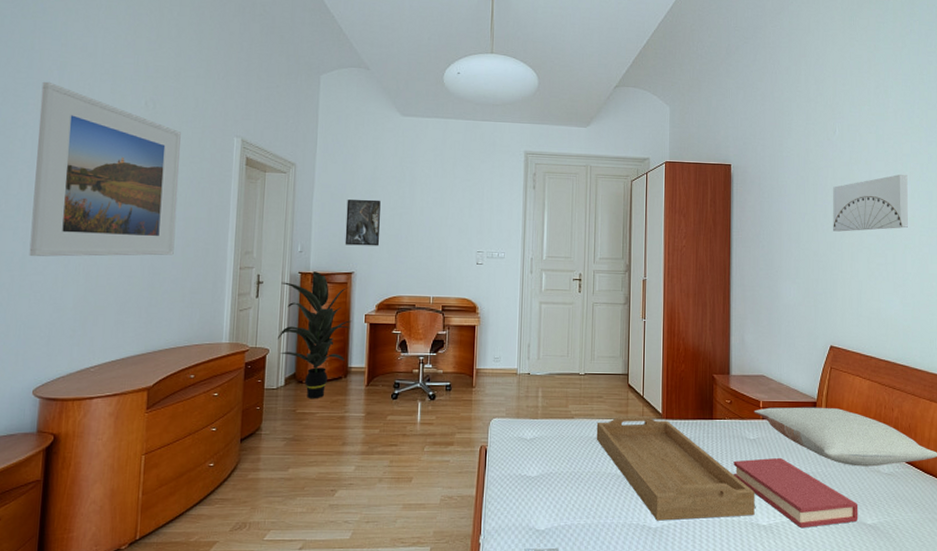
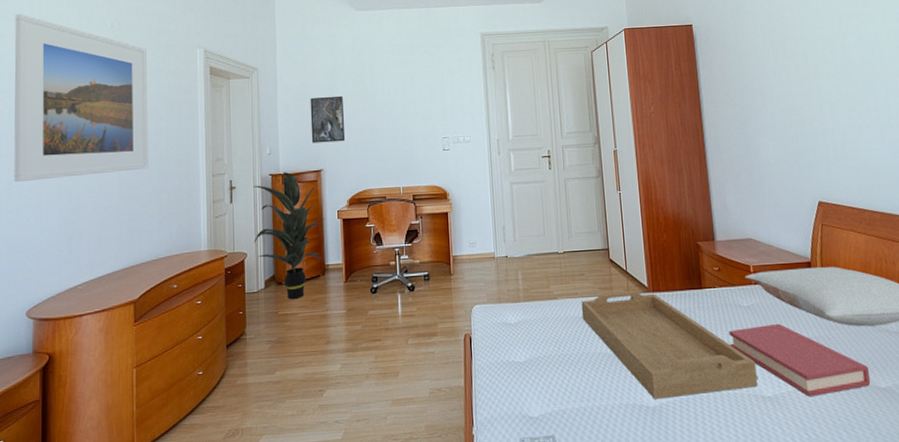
wall art: present [833,174,908,232] -> none [802,16,887,83]

